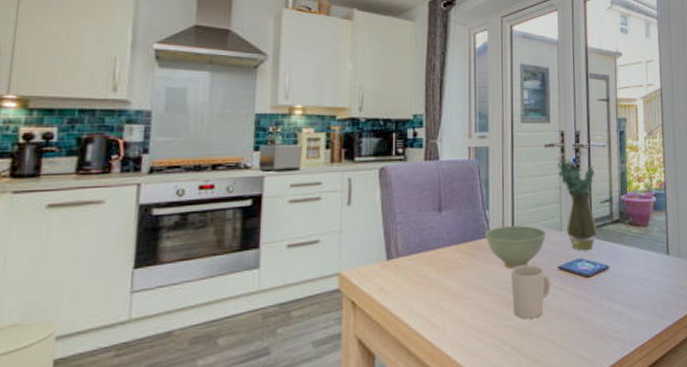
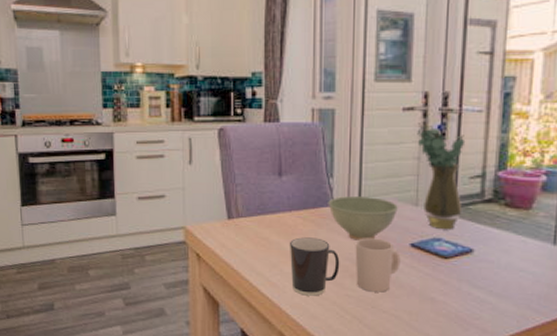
toaster: present [258,144,302,173] -> none [107,102,145,130]
mug: none [448,270,498,333] -> present [289,237,340,296]

